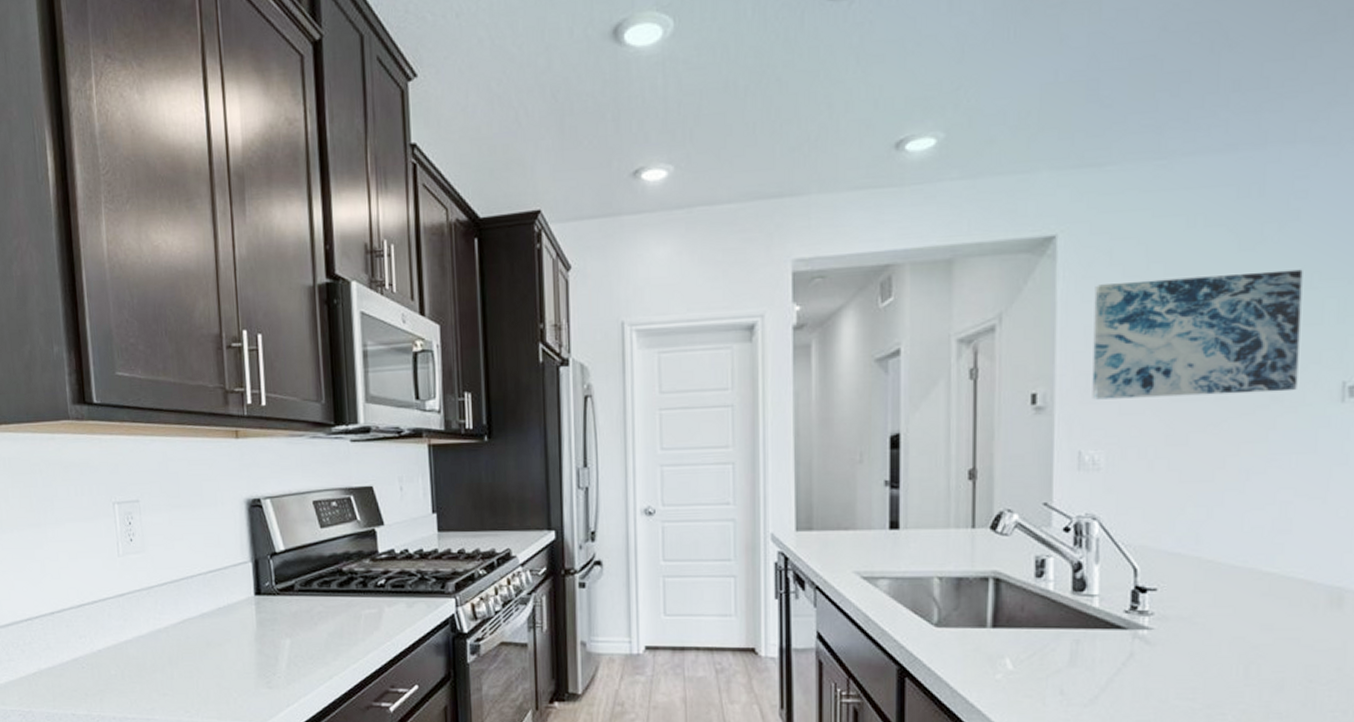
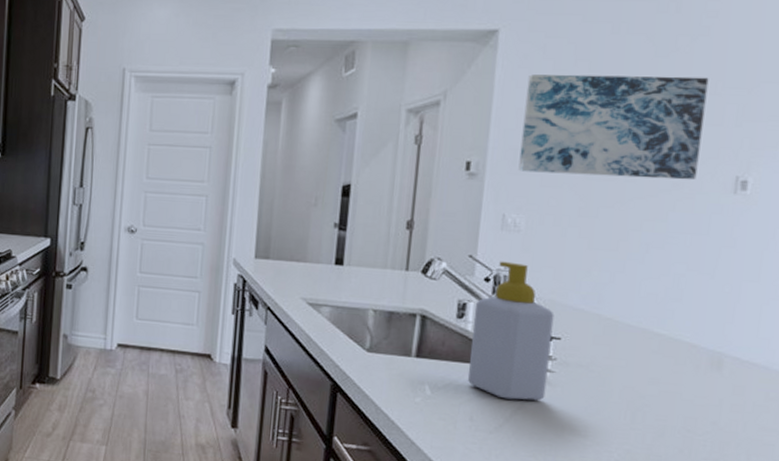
soap bottle: none [1053,506,1147,666] -> present [467,261,554,401]

